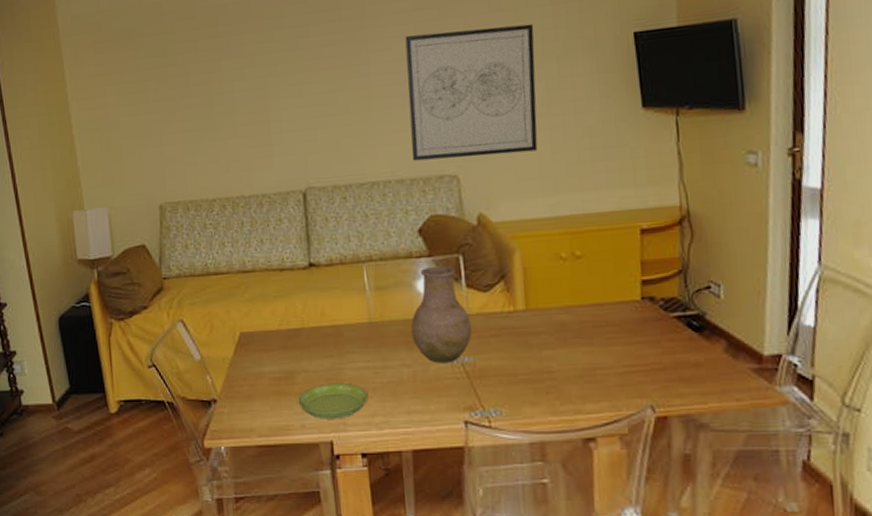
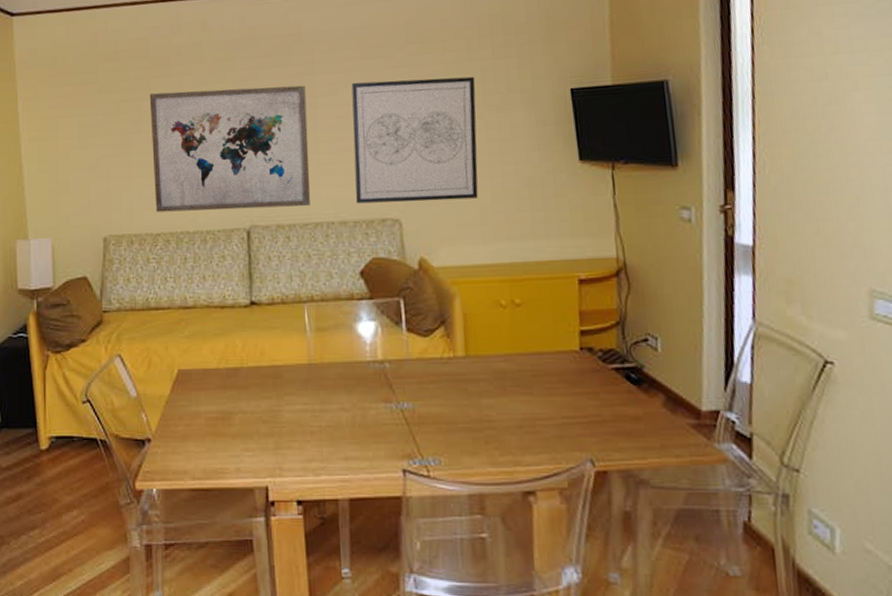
wall art: none [197,40,366,178] -> present [149,85,310,213]
saucer: present [298,383,369,419] -> none [234,425,306,463]
vase: present [411,265,471,363] -> none [350,308,411,408]

